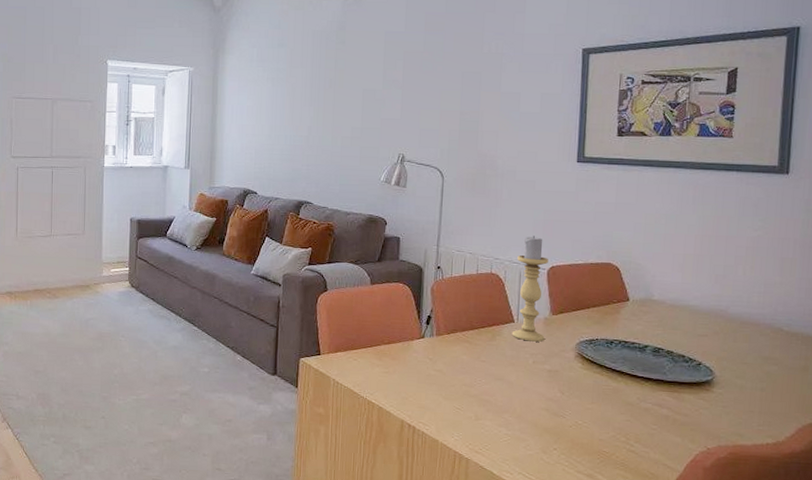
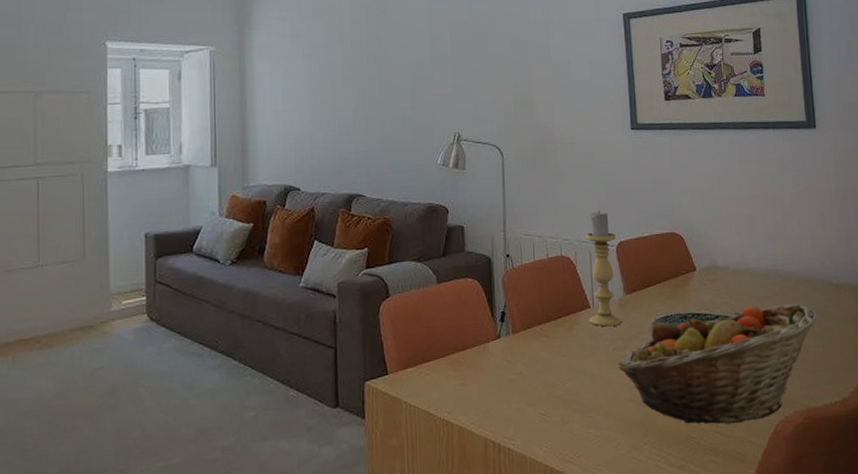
fruit basket: none [536,340,759,447] -> present [618,304,817,425]

